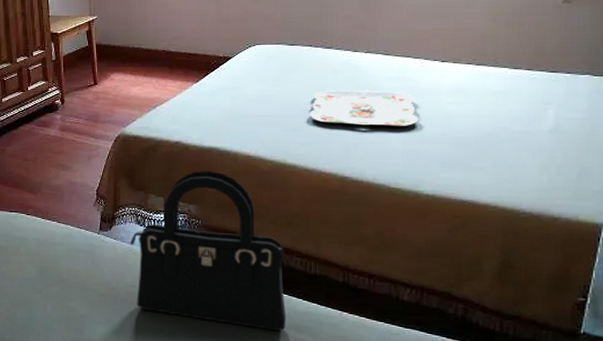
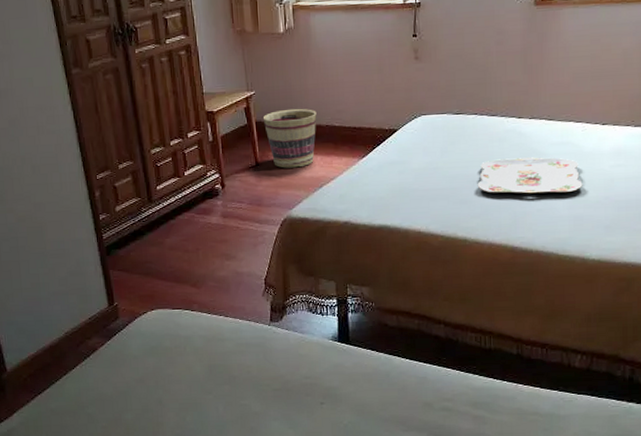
basket: none [103,33,154,88] -> present [262,108,317,168]
handbag: present [130,171,287,332] -> none [302,250,465,410]

